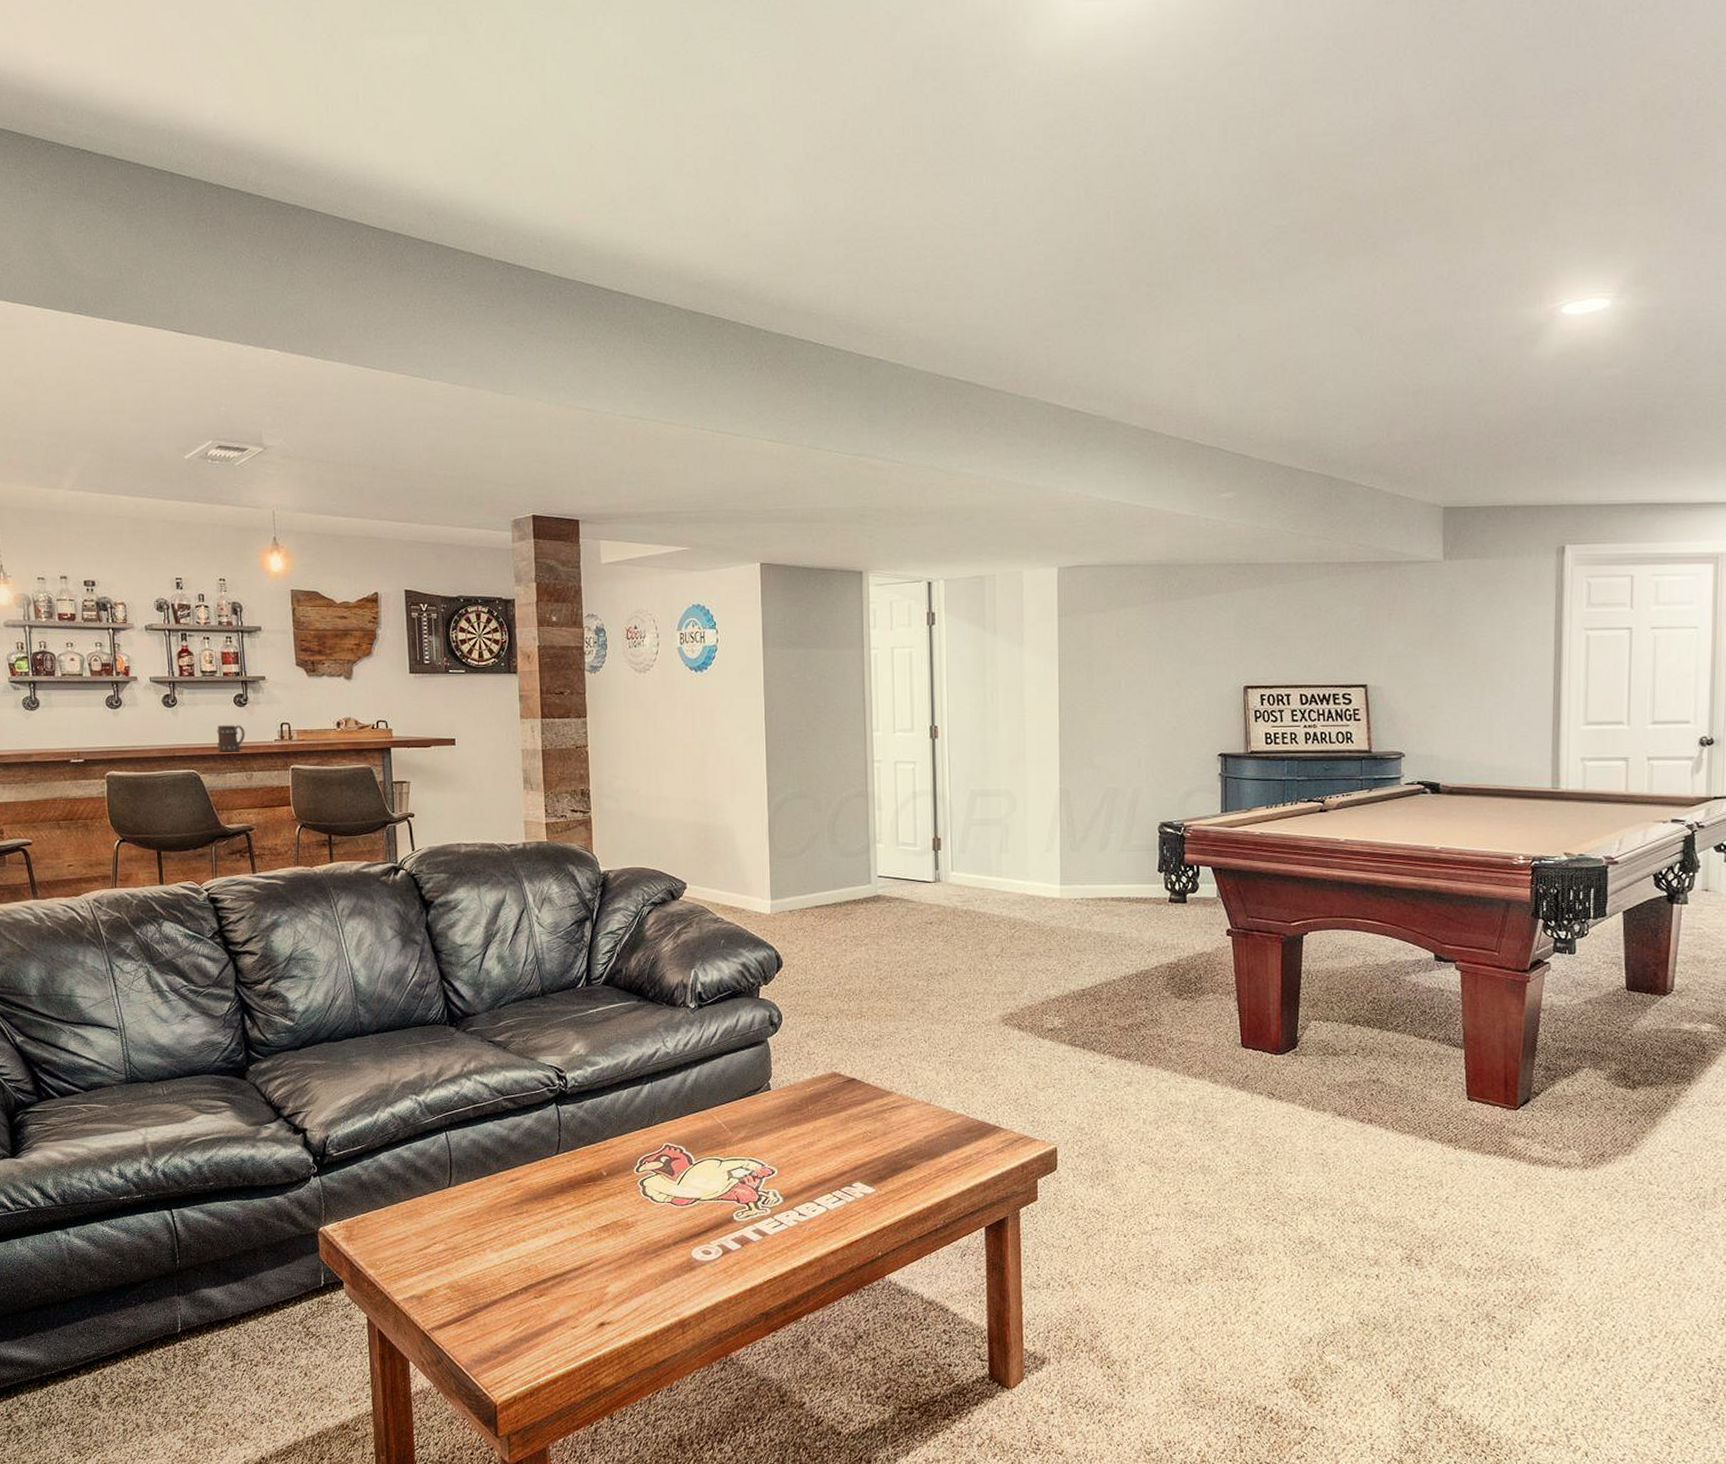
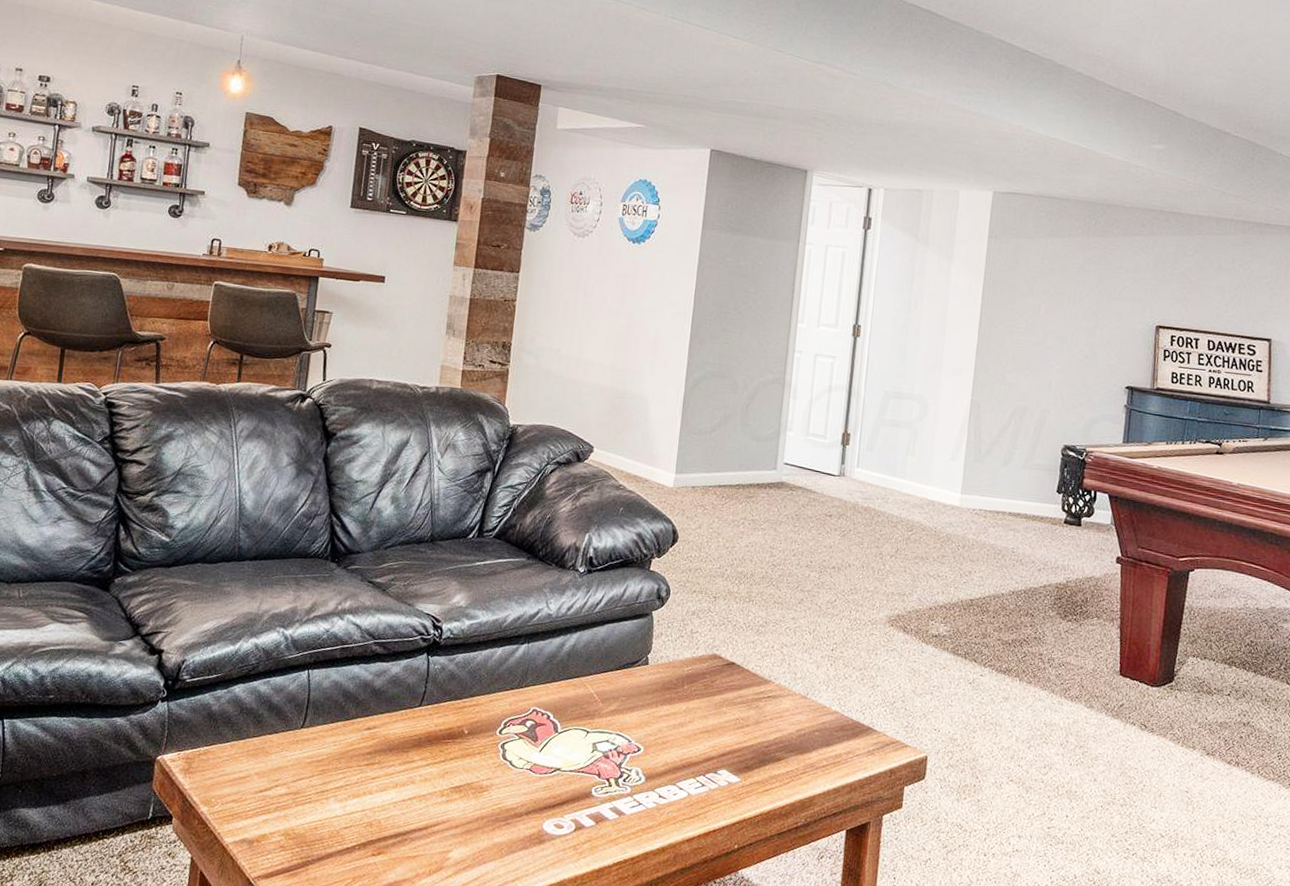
beer mug: present [217,725,246,752] -> none [142,233,175,261]

